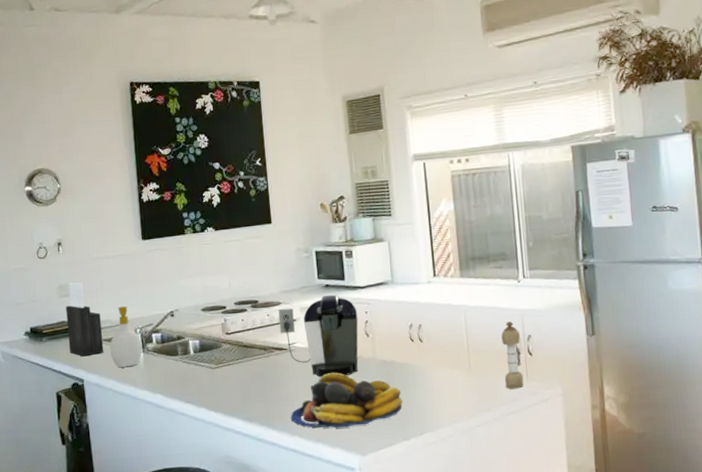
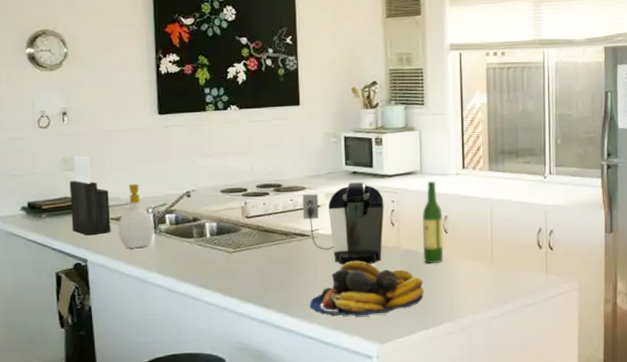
wine bottle: none [396,290,420,374] -> present [422,181,444,265]
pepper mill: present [501,321,524,389] -> none [524,216,543,282]

